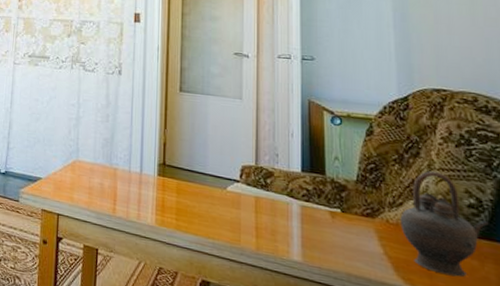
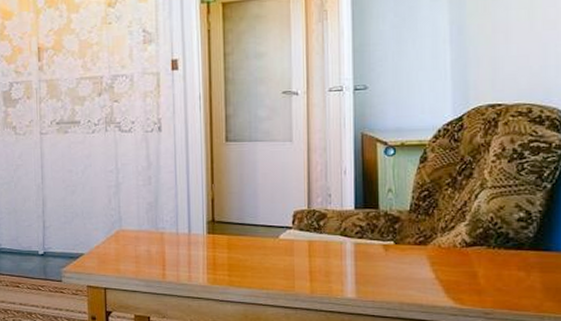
teapot: present [400,171,489,277] -> none [452,190,536,290]

